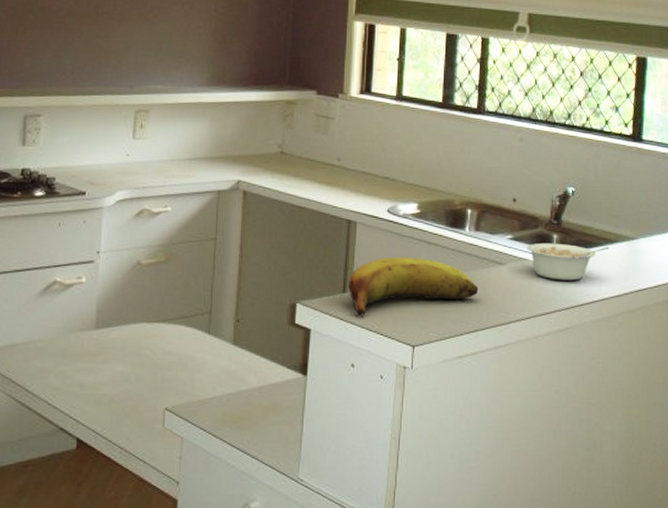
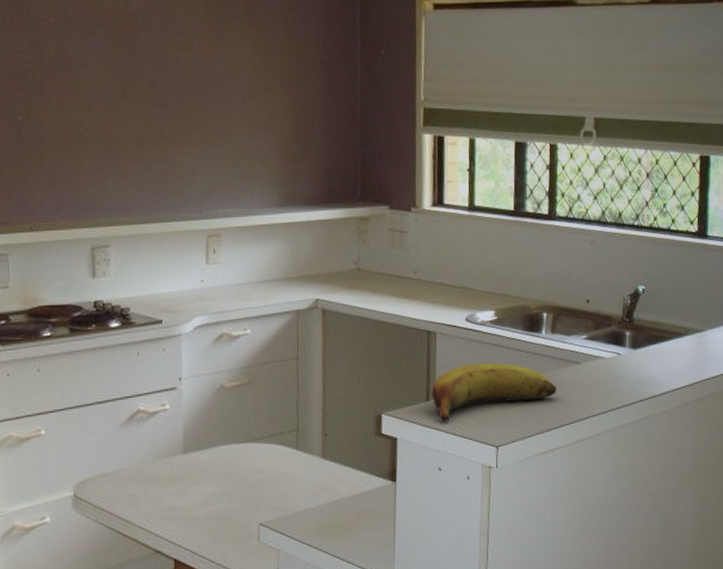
legume: present [527,242,610,281] -> none [601,339,680,375]

